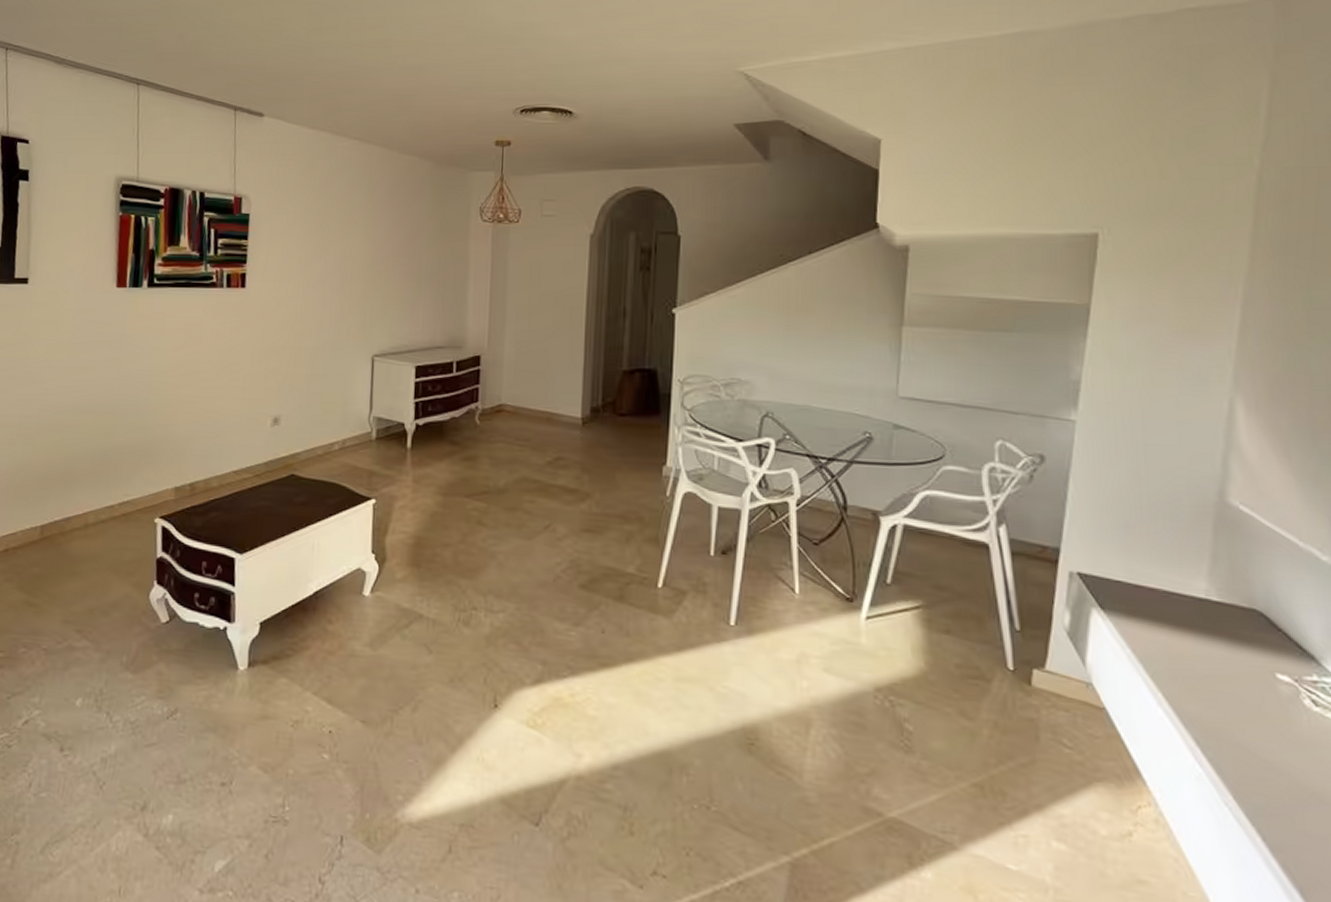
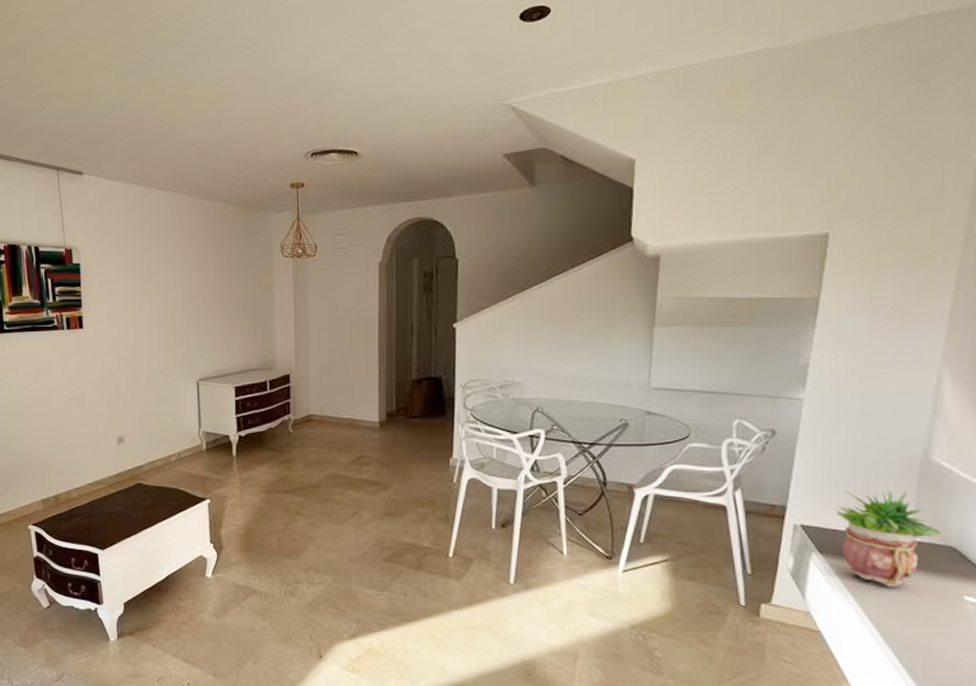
potted plant: none [1117,534,1247,658] -> present [835,491,943,587]

